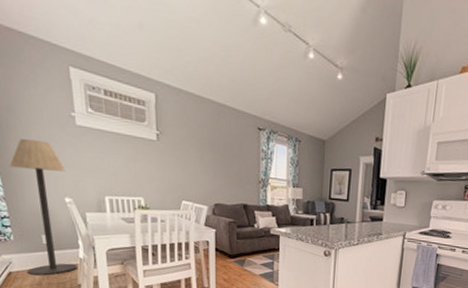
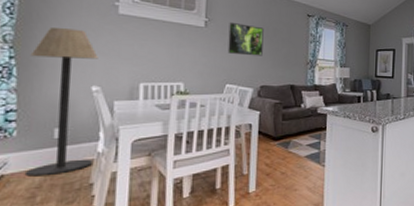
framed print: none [180,135,215,173] -> present [227,22,264,56]

